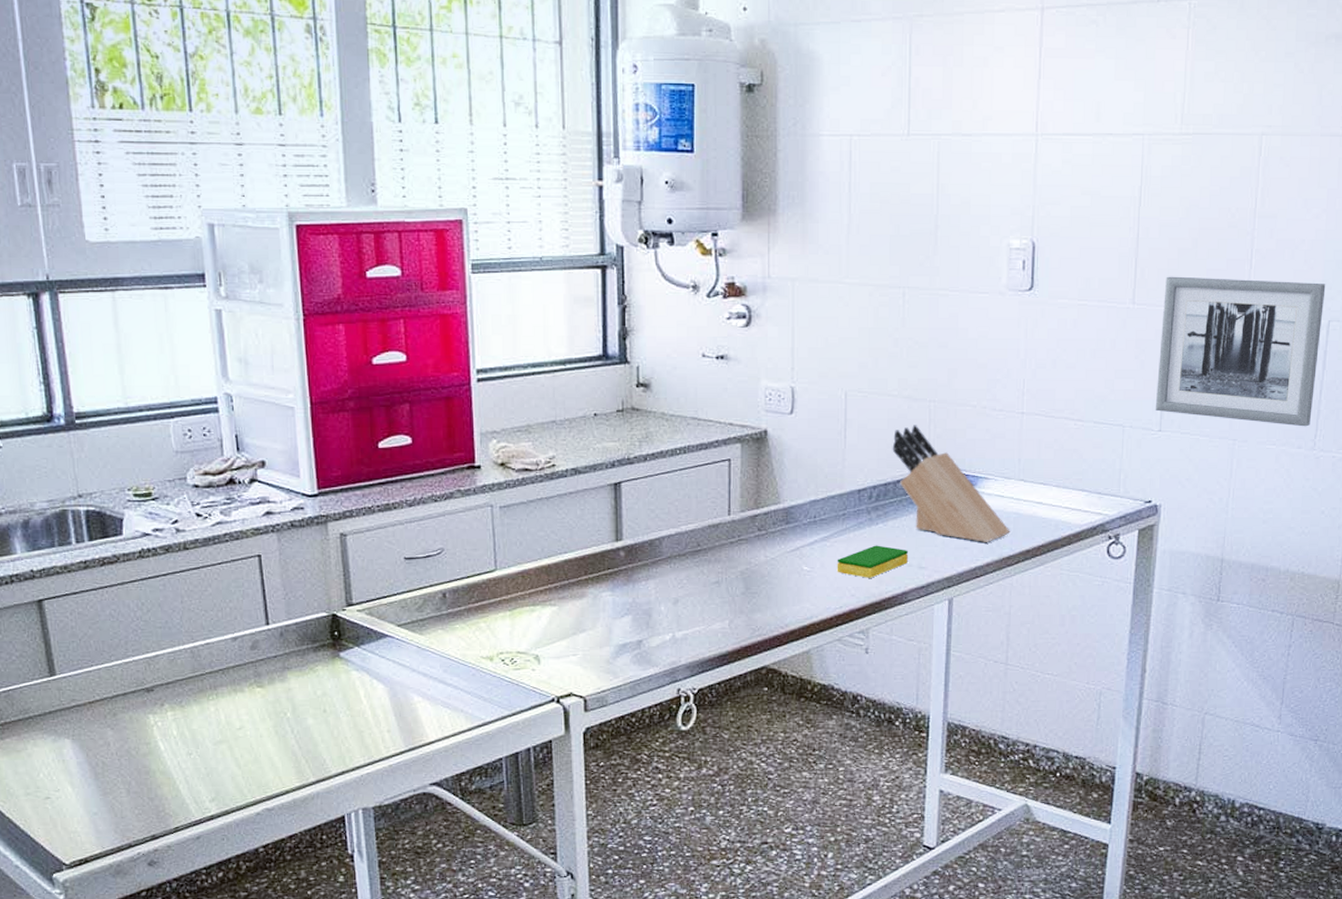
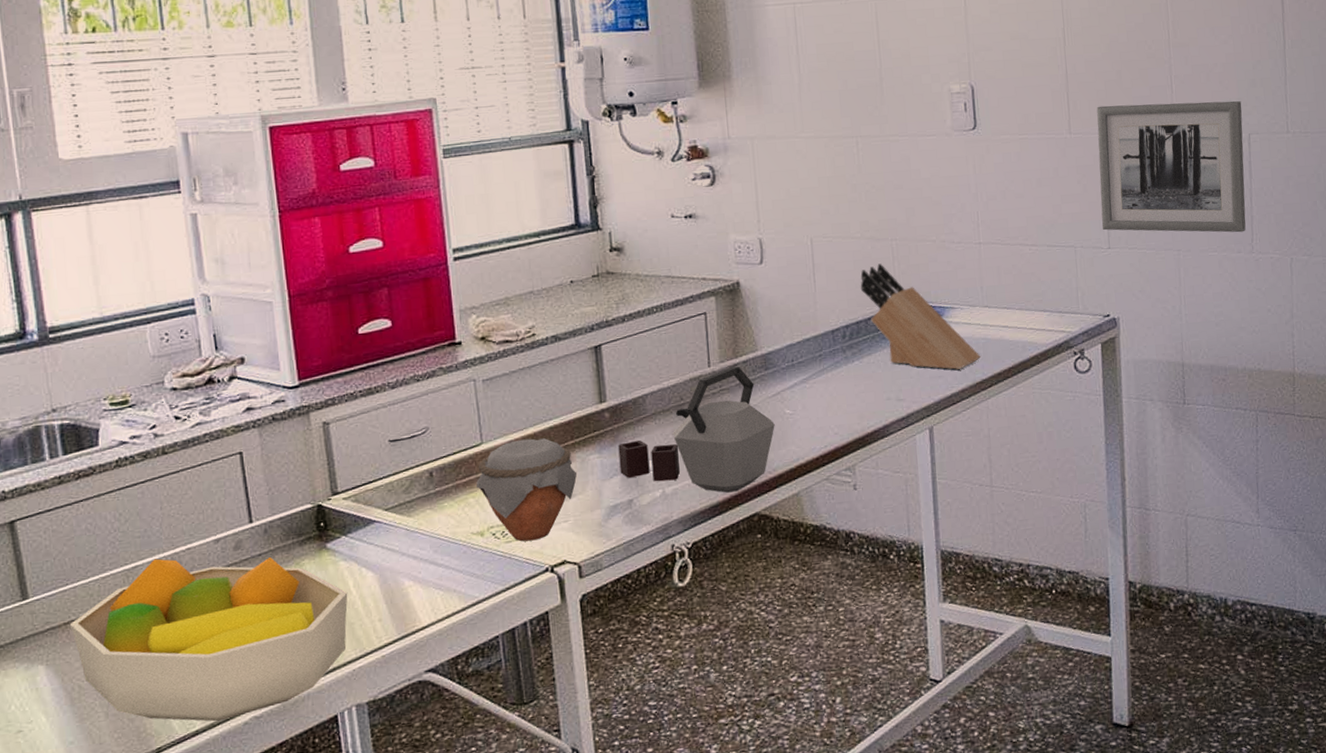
fruit bowl: none [95,650,359,809] -> present [70,556,348,722]
jar: none [488,570,589,670] -> present [476,438,578,542]
kettle: none [631,517,791,643] -> present [618,366,775,493]
dish sponge: present [837,545,908,578] -> none [817,382,886,415]

